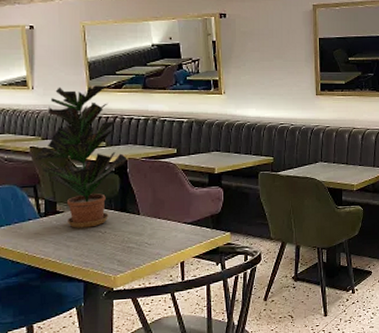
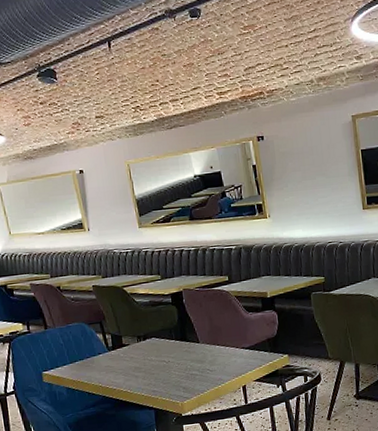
potted plant: present [36,85,127,228] -> none [98,220,182,359]

